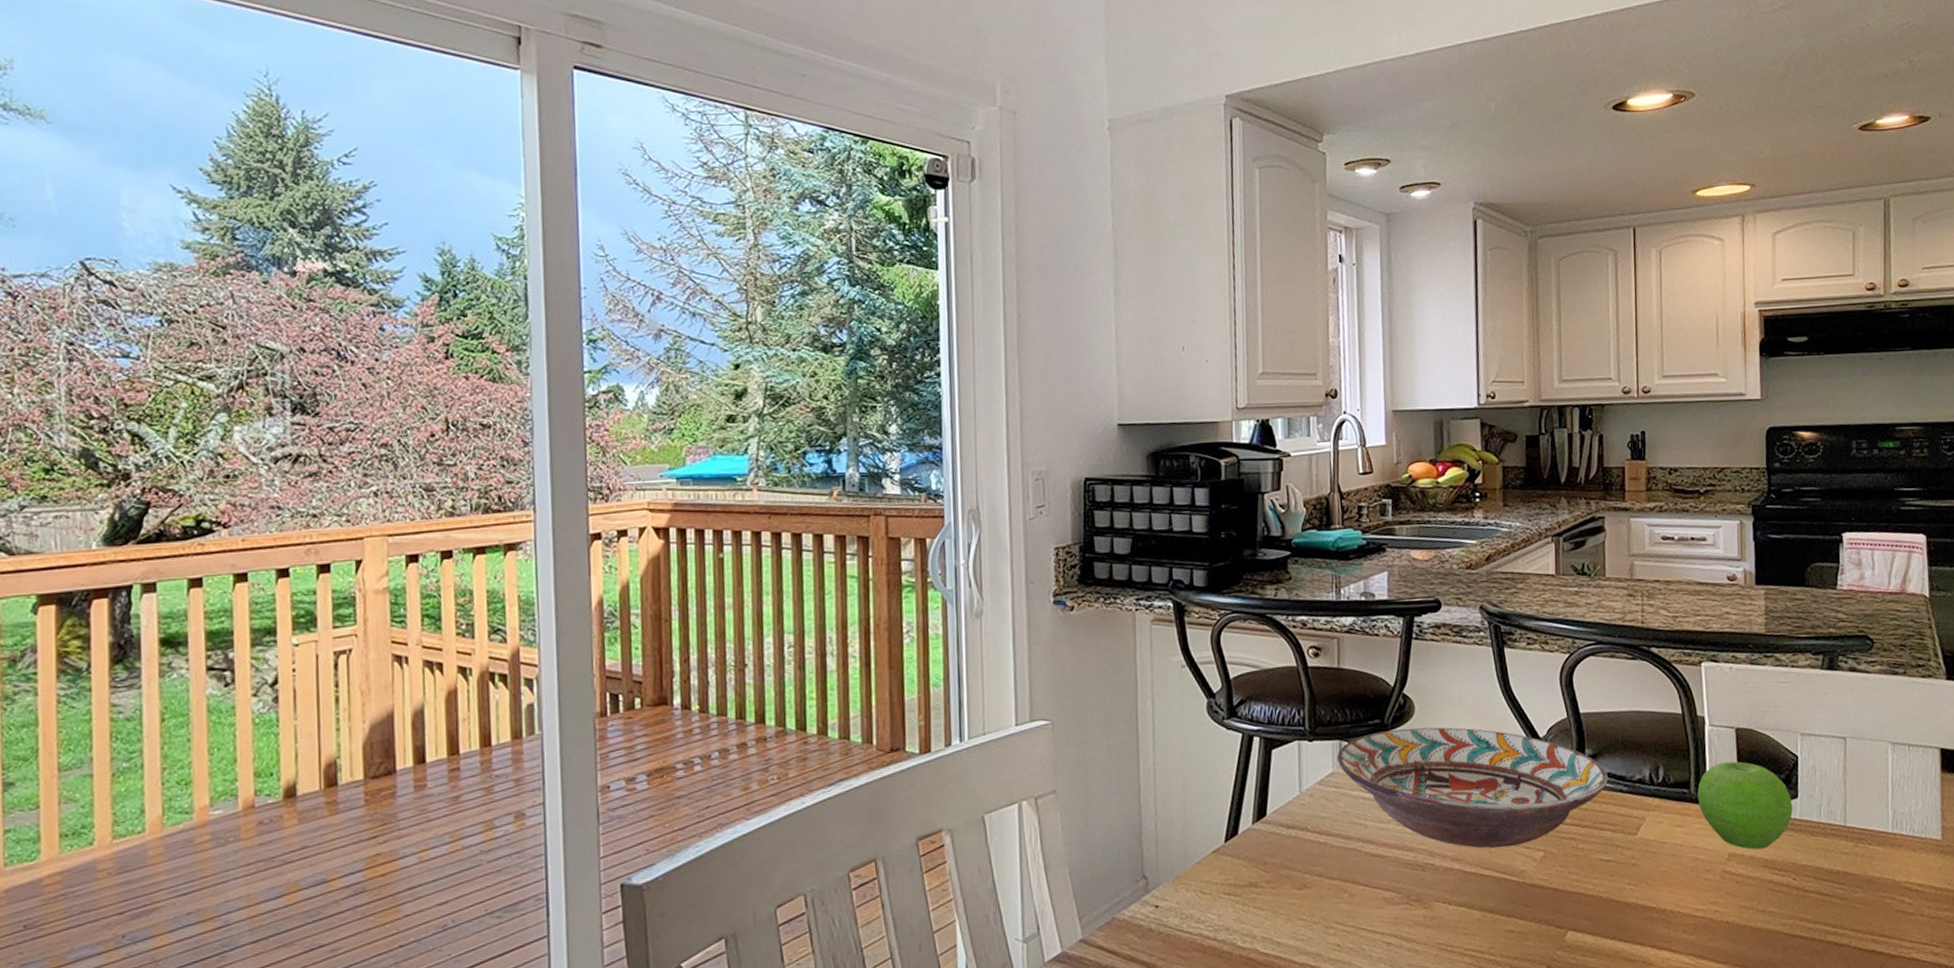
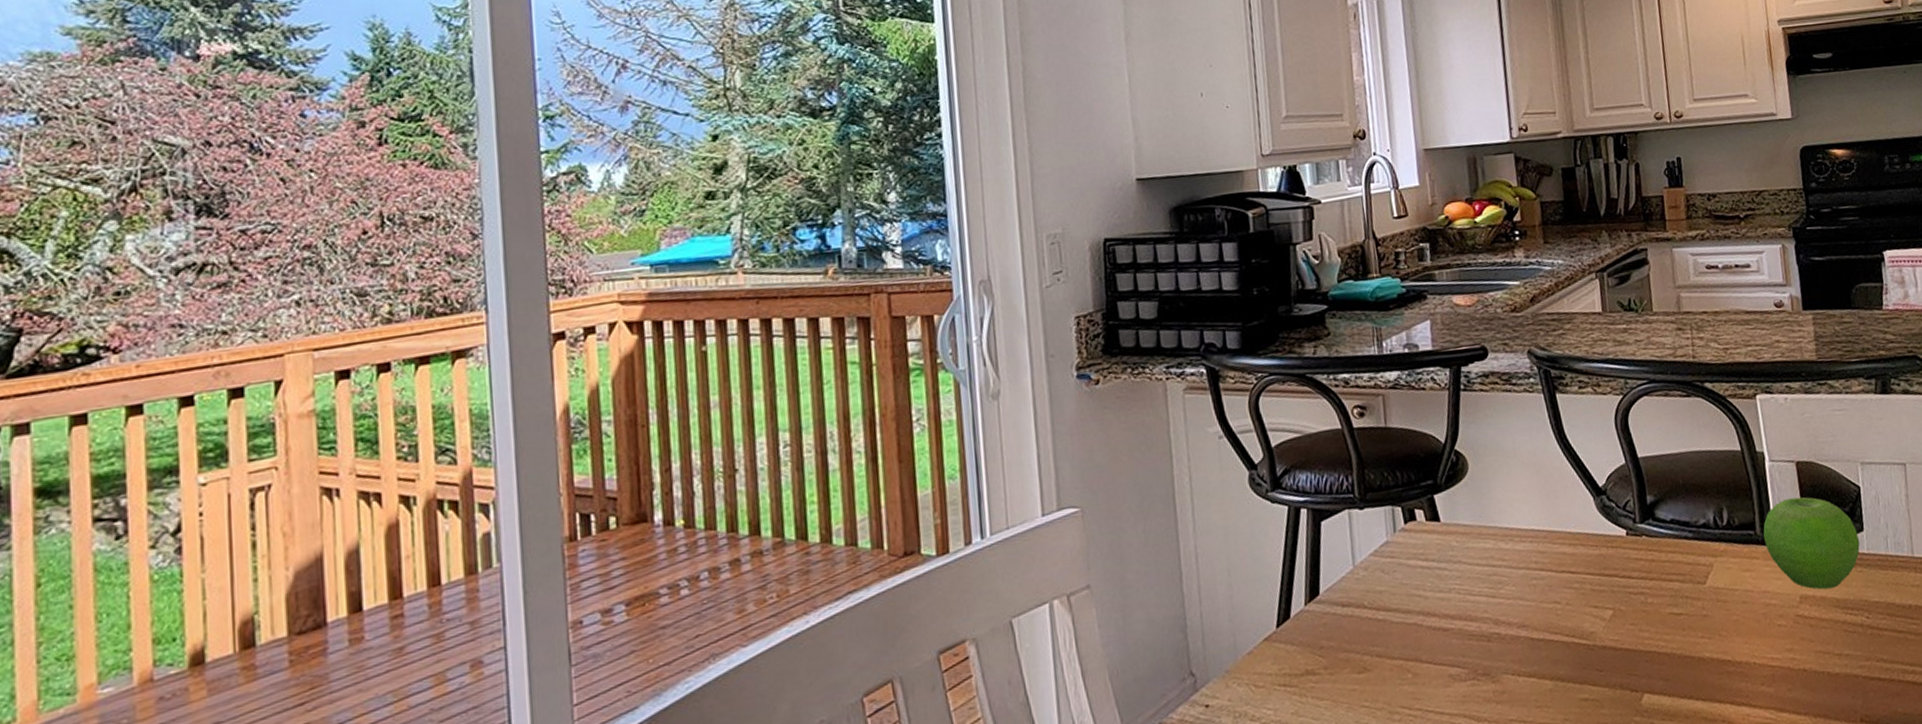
decorative bowl: present [1337,727,1608,849] -> none [1391,482,1672,612]

